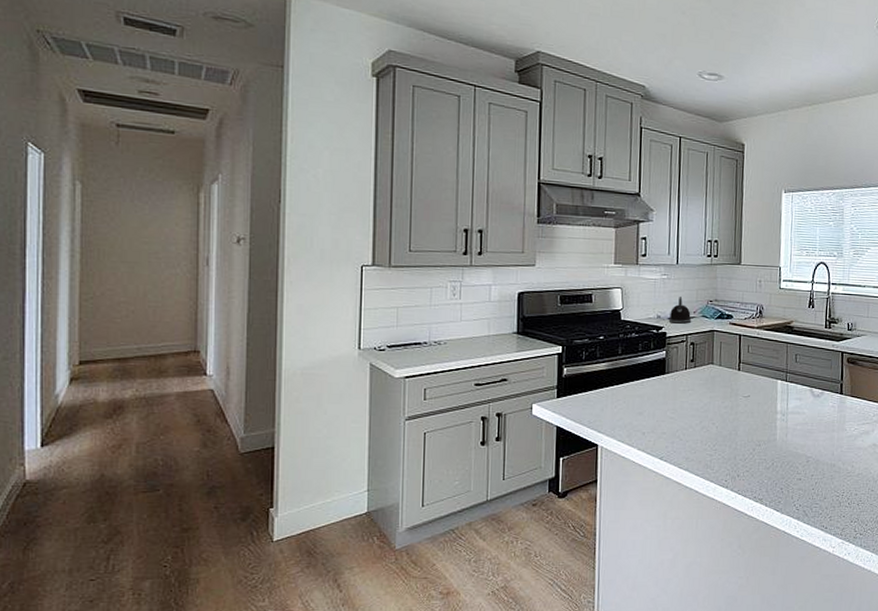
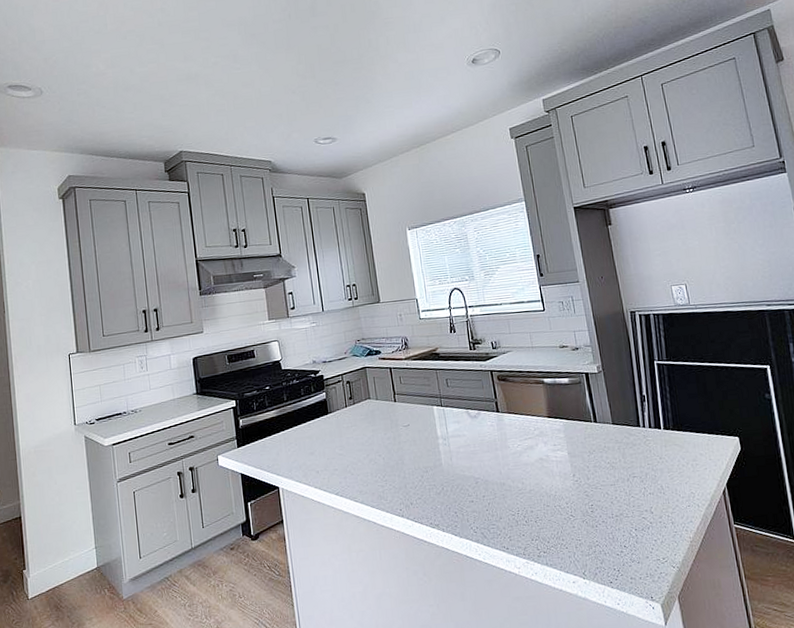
kettle: present [668,297,692,325] -> none [323,341,344,367]

